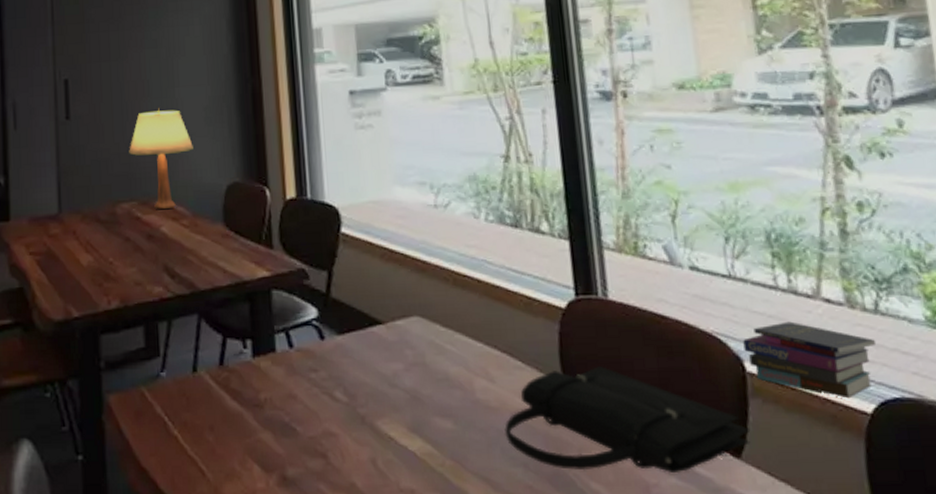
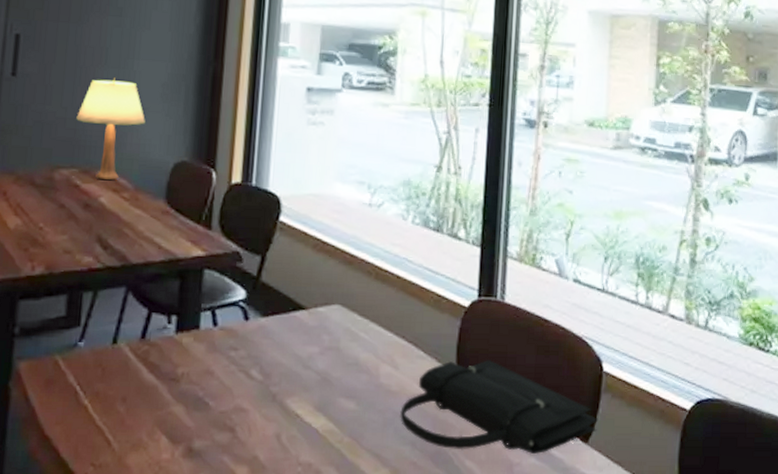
books: present [743,321,877,399] -> none [604,331,702,398]

